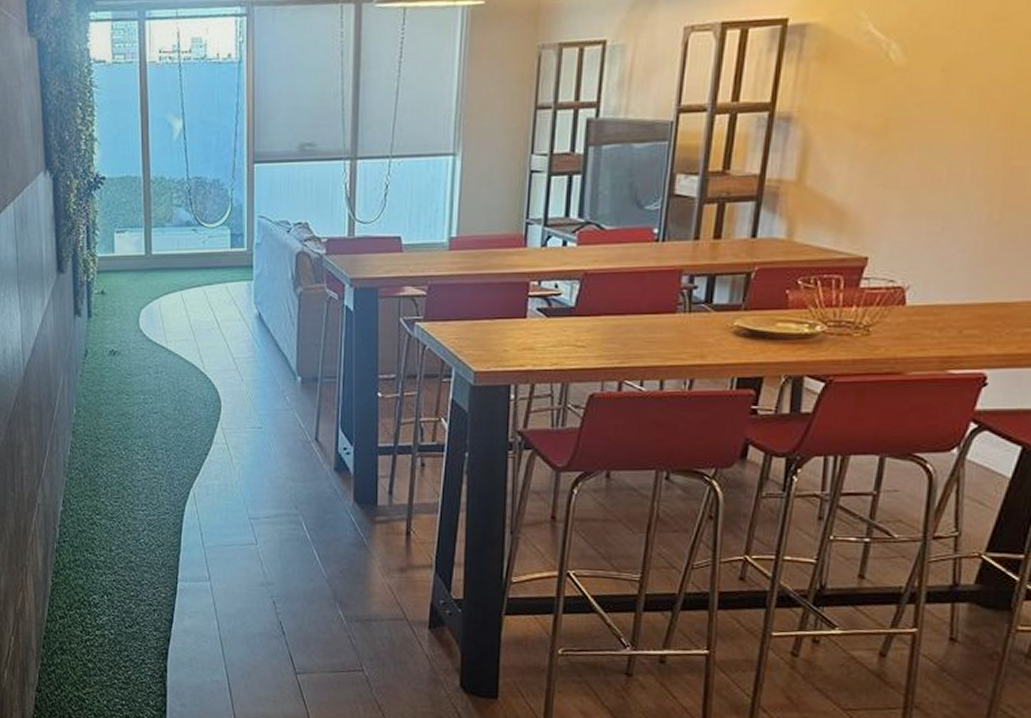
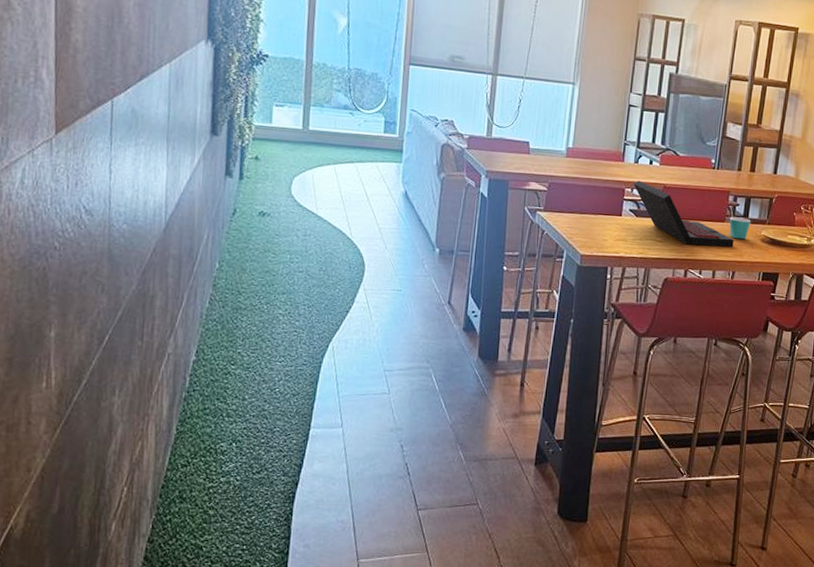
laptop: none [541,269,691,348] -> present [633,180,734,247]
mug: none [683,304,717,335] -> present [729,216,751,240]

